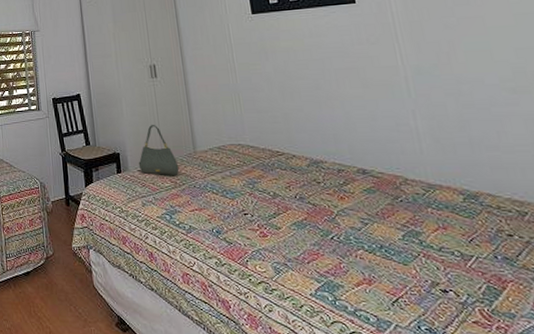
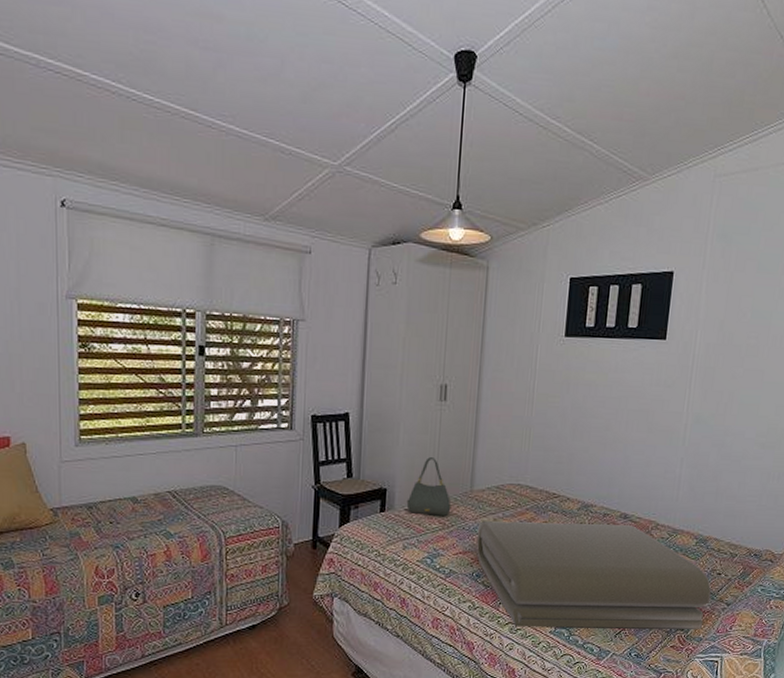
towel: none [208,179,511,303] -> present [476,521,712,629]

